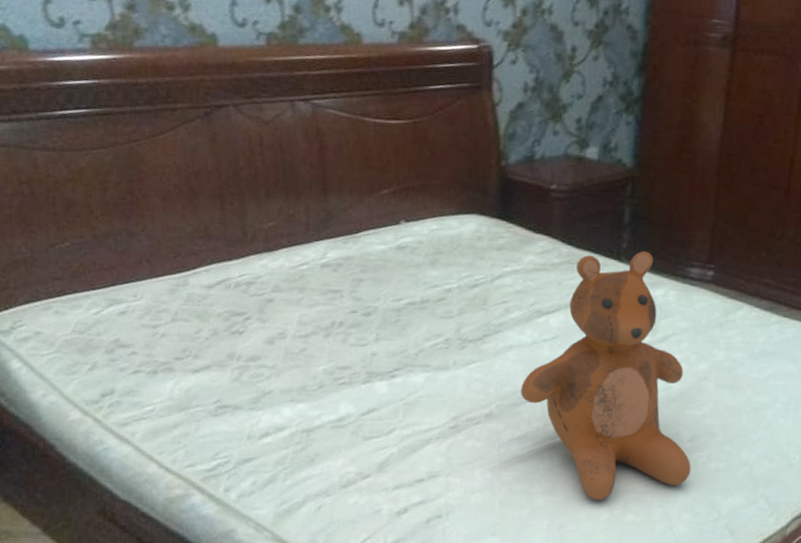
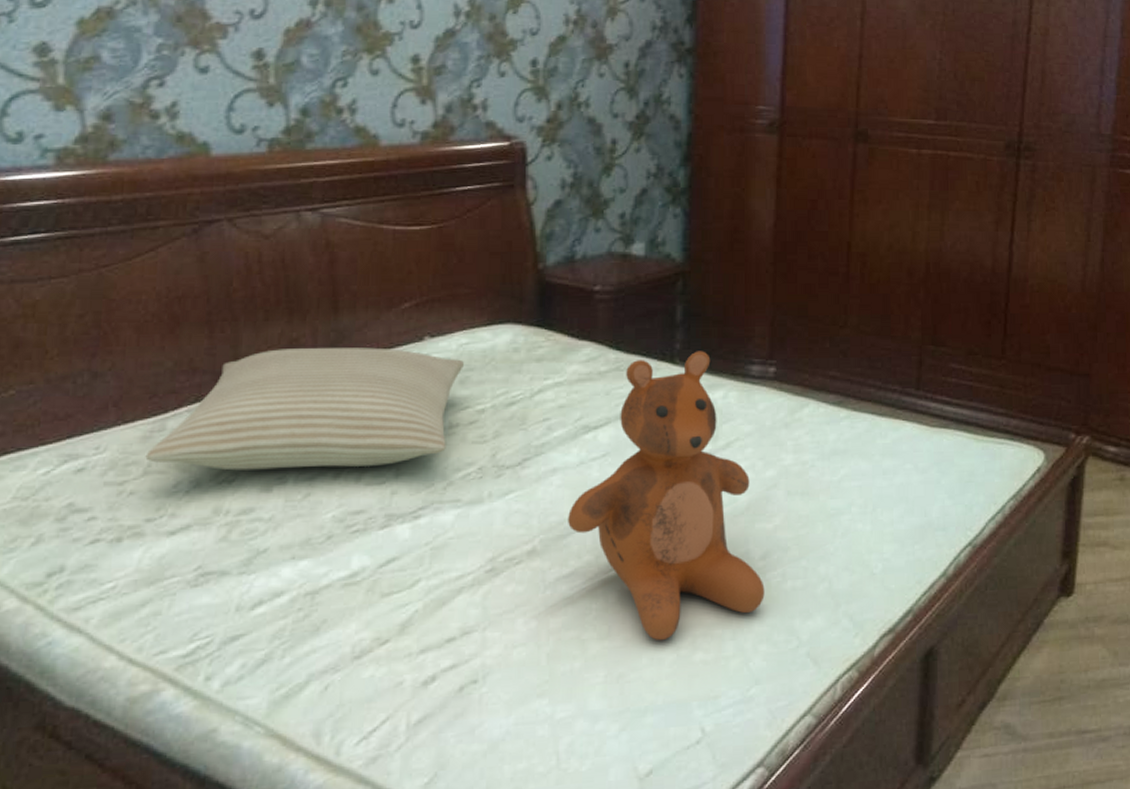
pillow: none [173,223,434,330] -> present [145,347,464,471]

